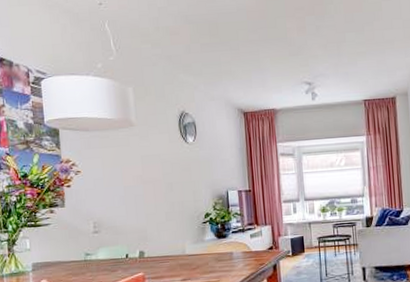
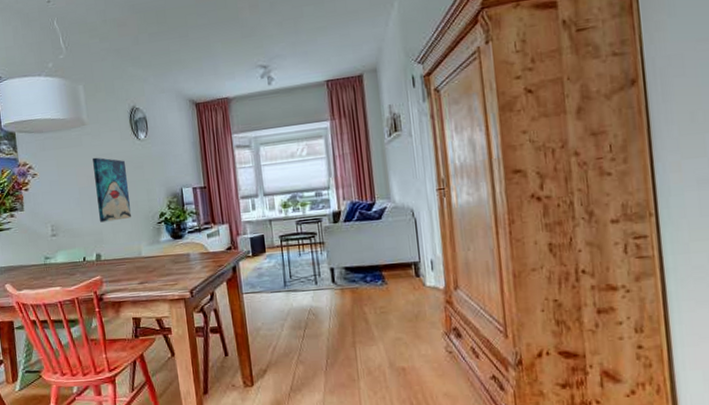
wall art: none [140,157,177,221] -> present [92,157,131,223]

